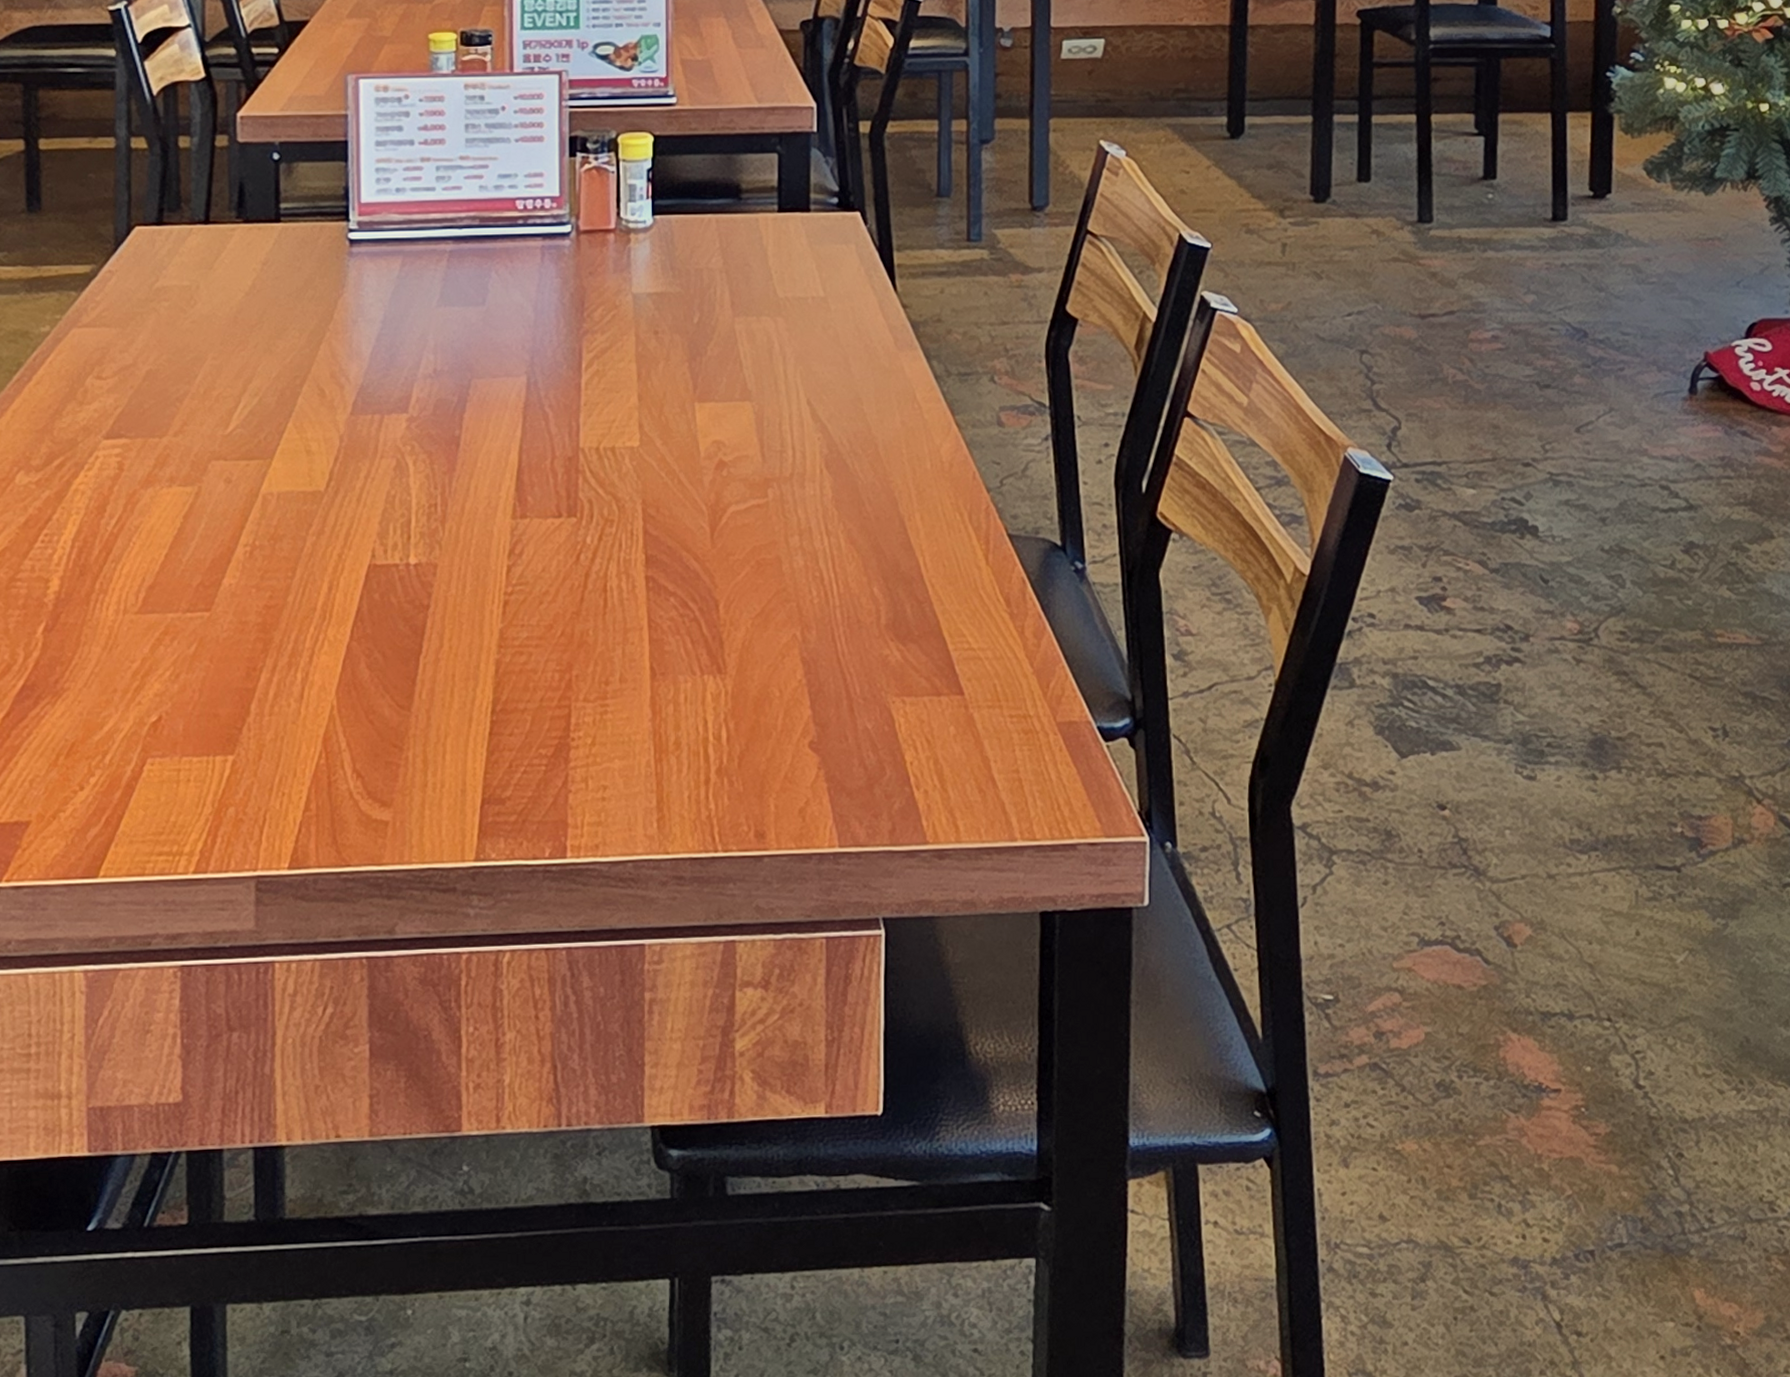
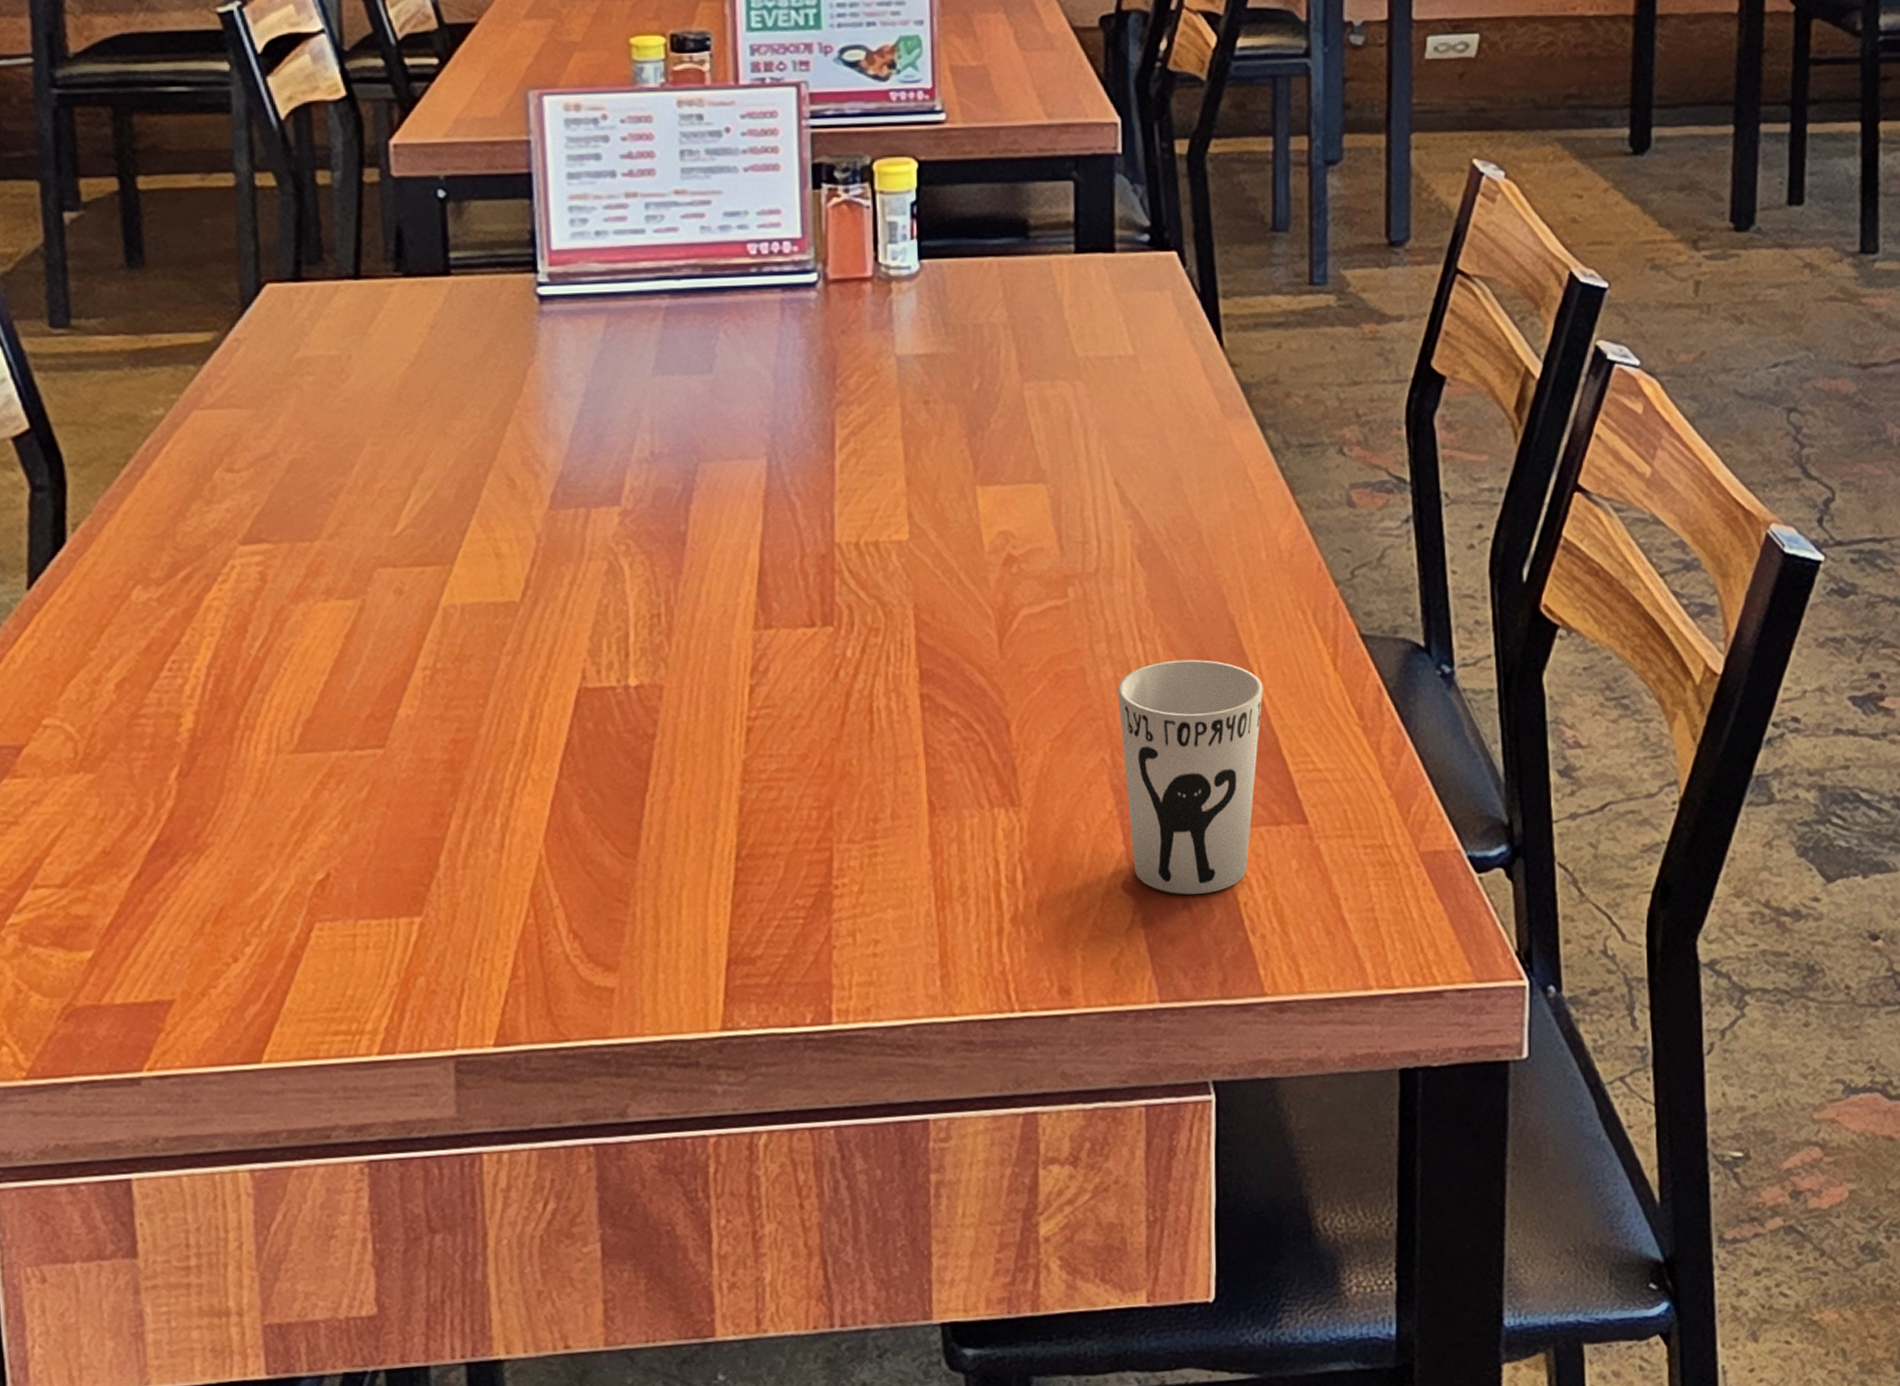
cup: none [807,552,927,754] -> present [1117,659,1263,895]

